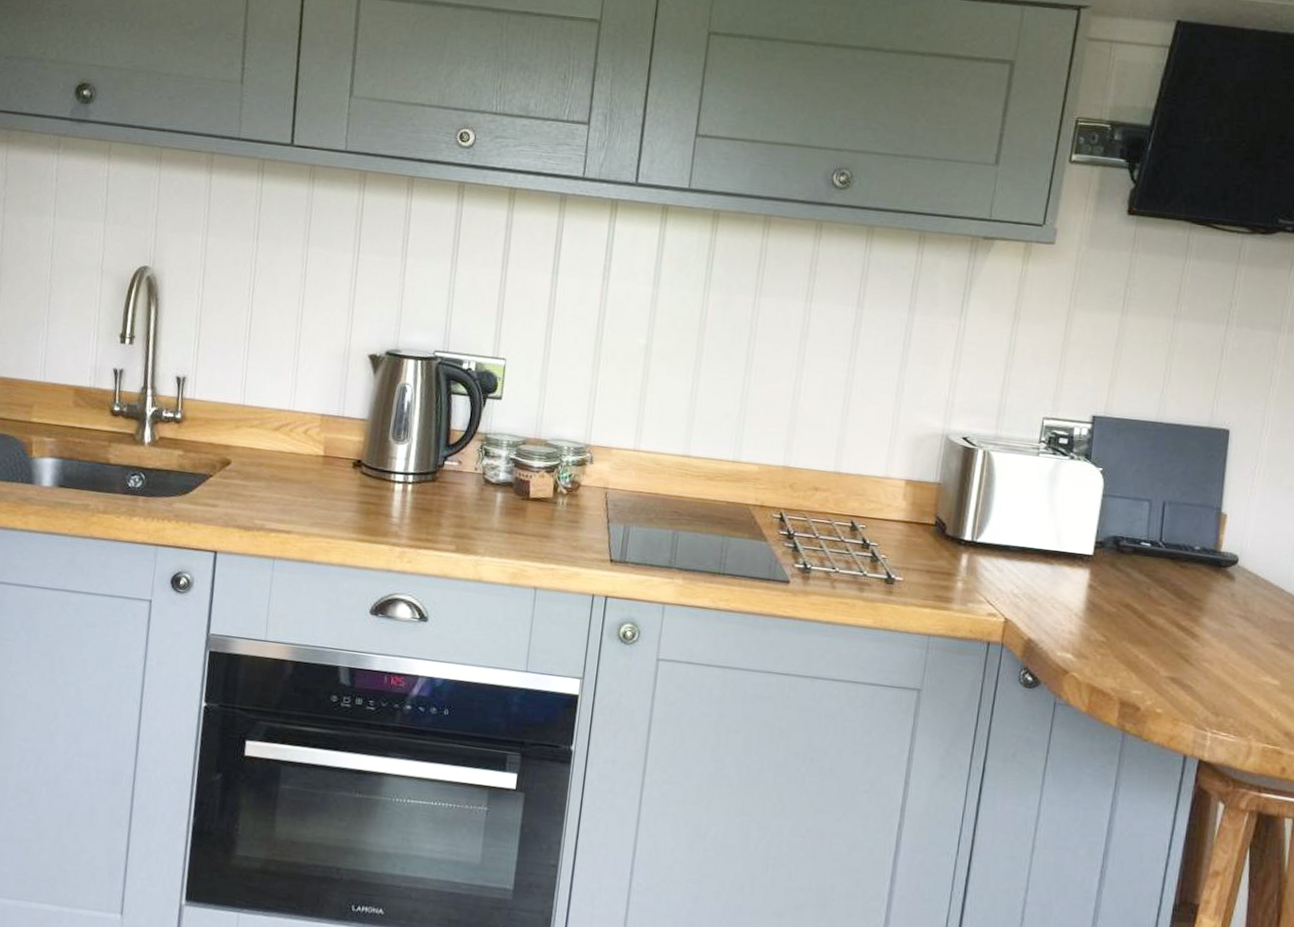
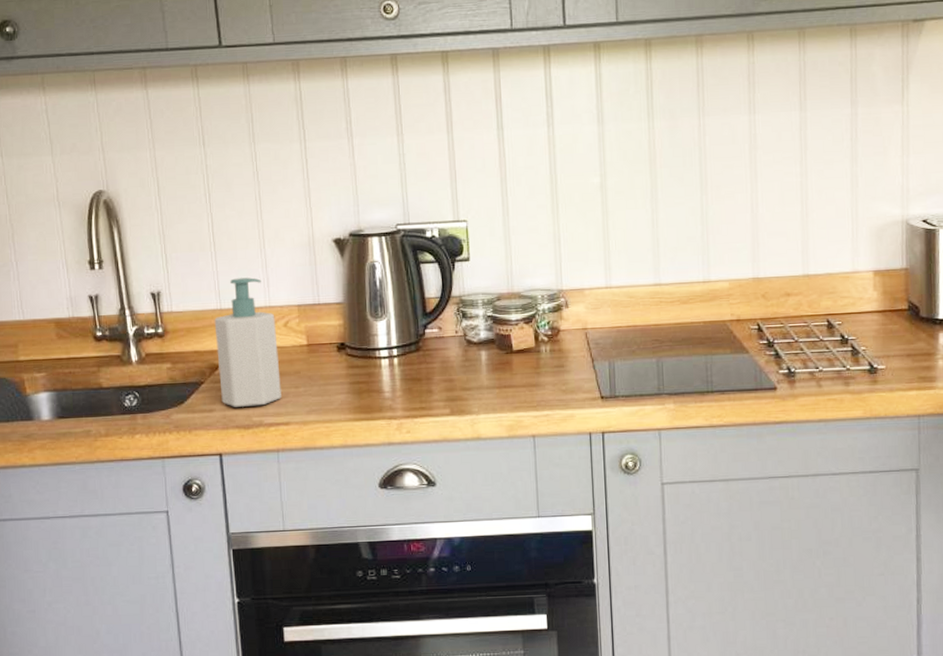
soap bottle: none [227,376,297,510] -> present [214,277,281,407]

